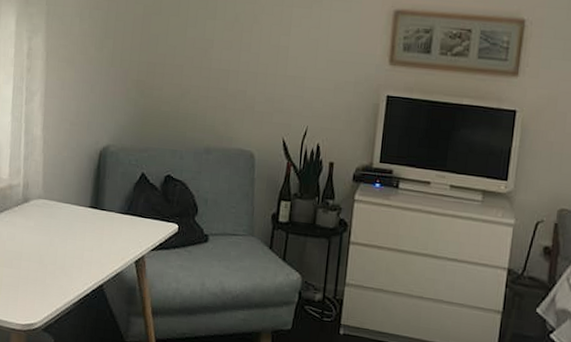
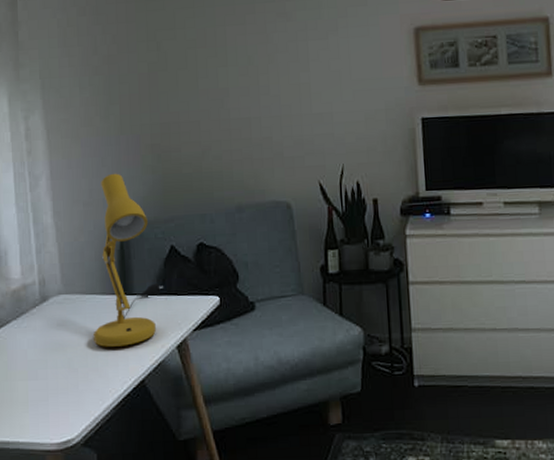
desk lamp: none [64,100,130,253] -> present [93,173,163,347]

